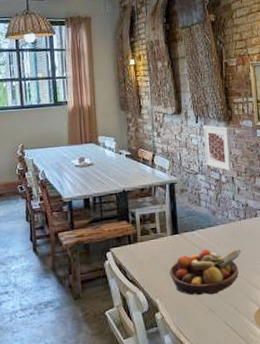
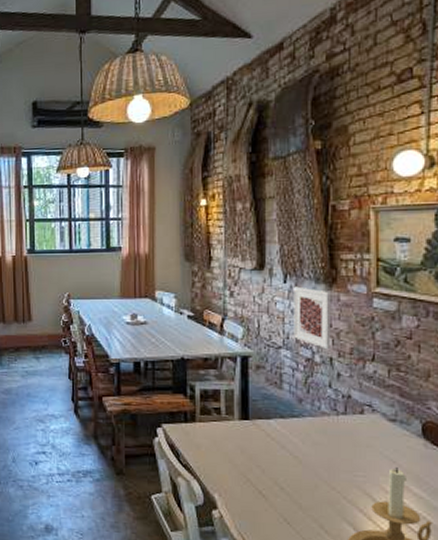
fruit bowl: present [170,248,241,296] -> none [234,444,335,503]

